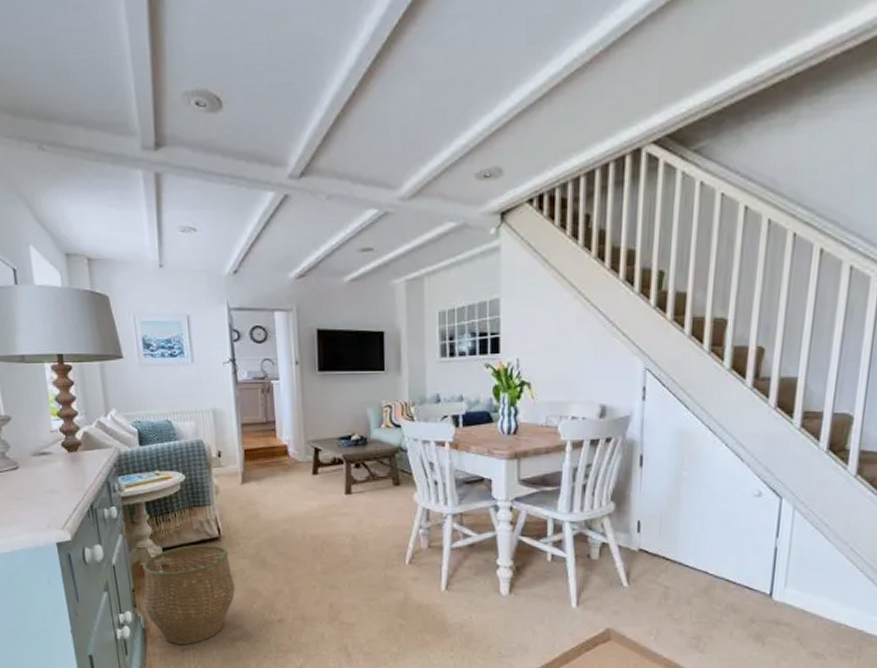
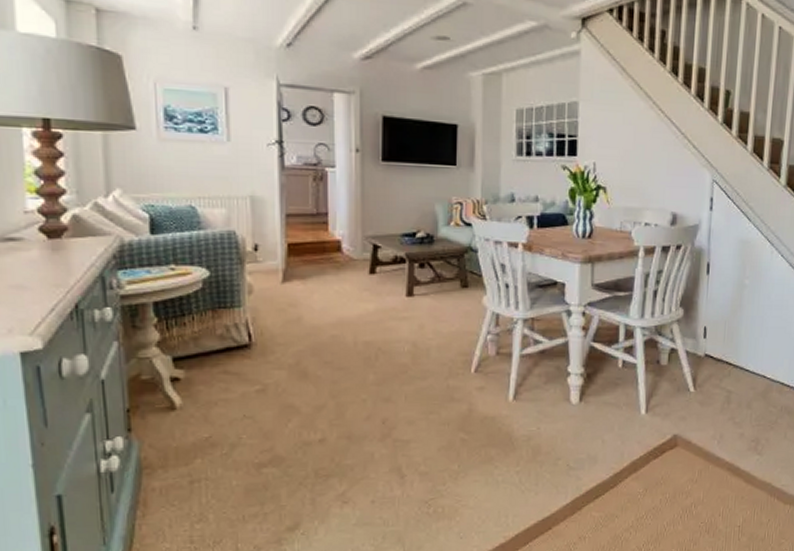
basket: present [142,544,236,645] -> none [142,352,267,476]

